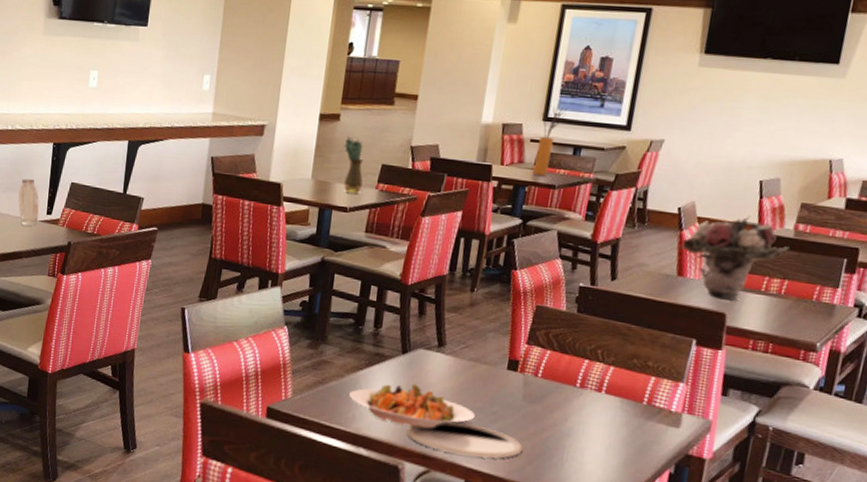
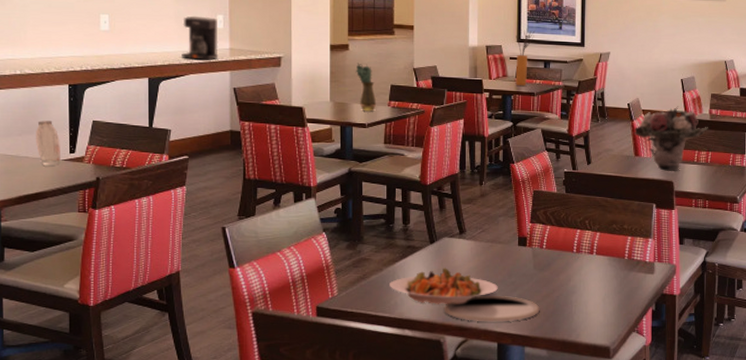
coffee maker: none [163,74,204,125] -> present [182,15,219,60]

